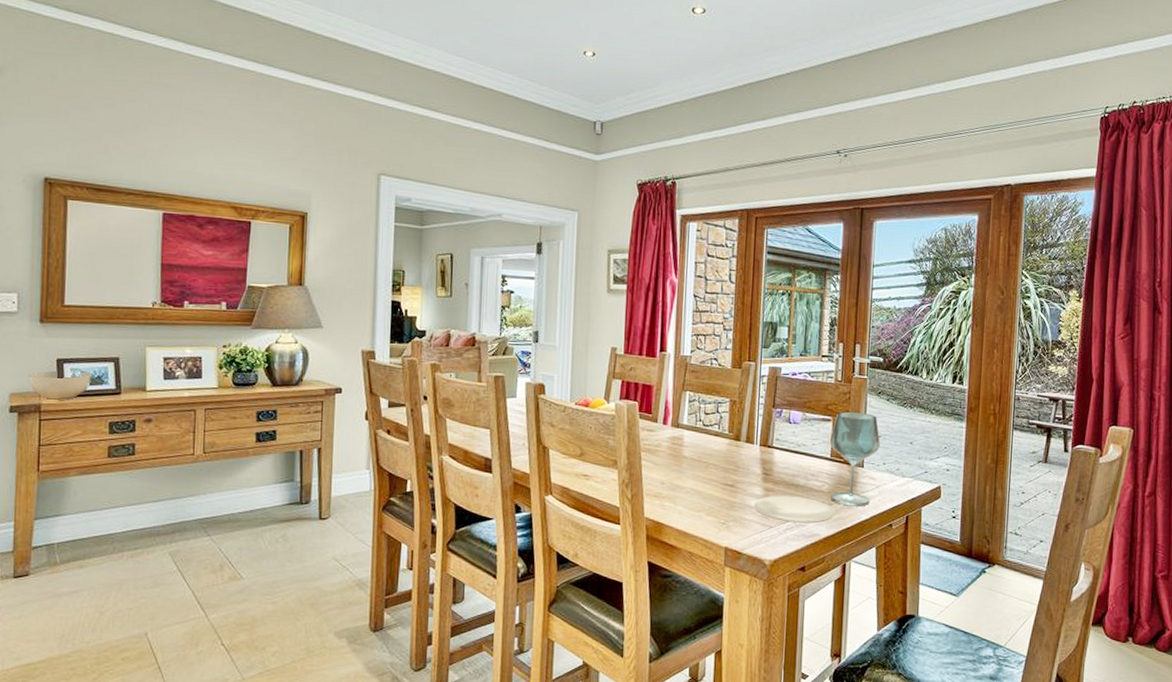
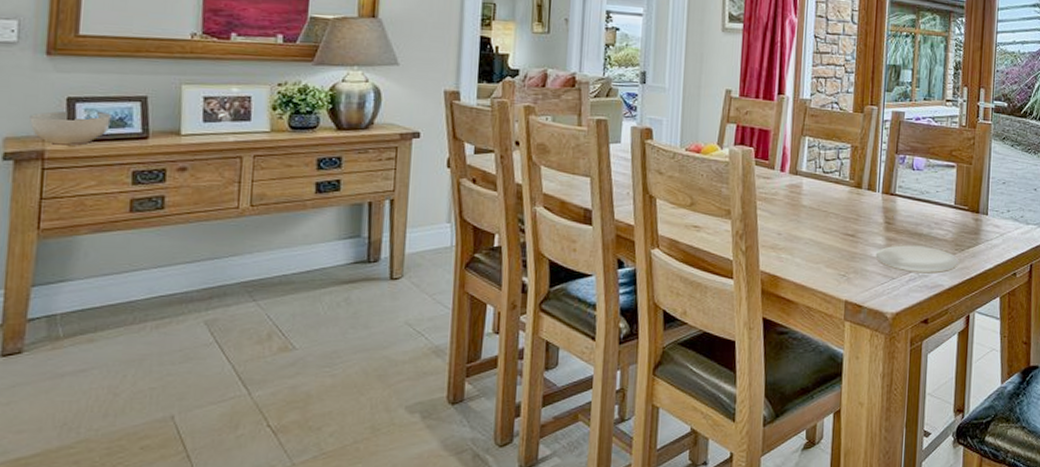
wine glass: present [829,411,880,507] -> none [953,157,1005,255]

